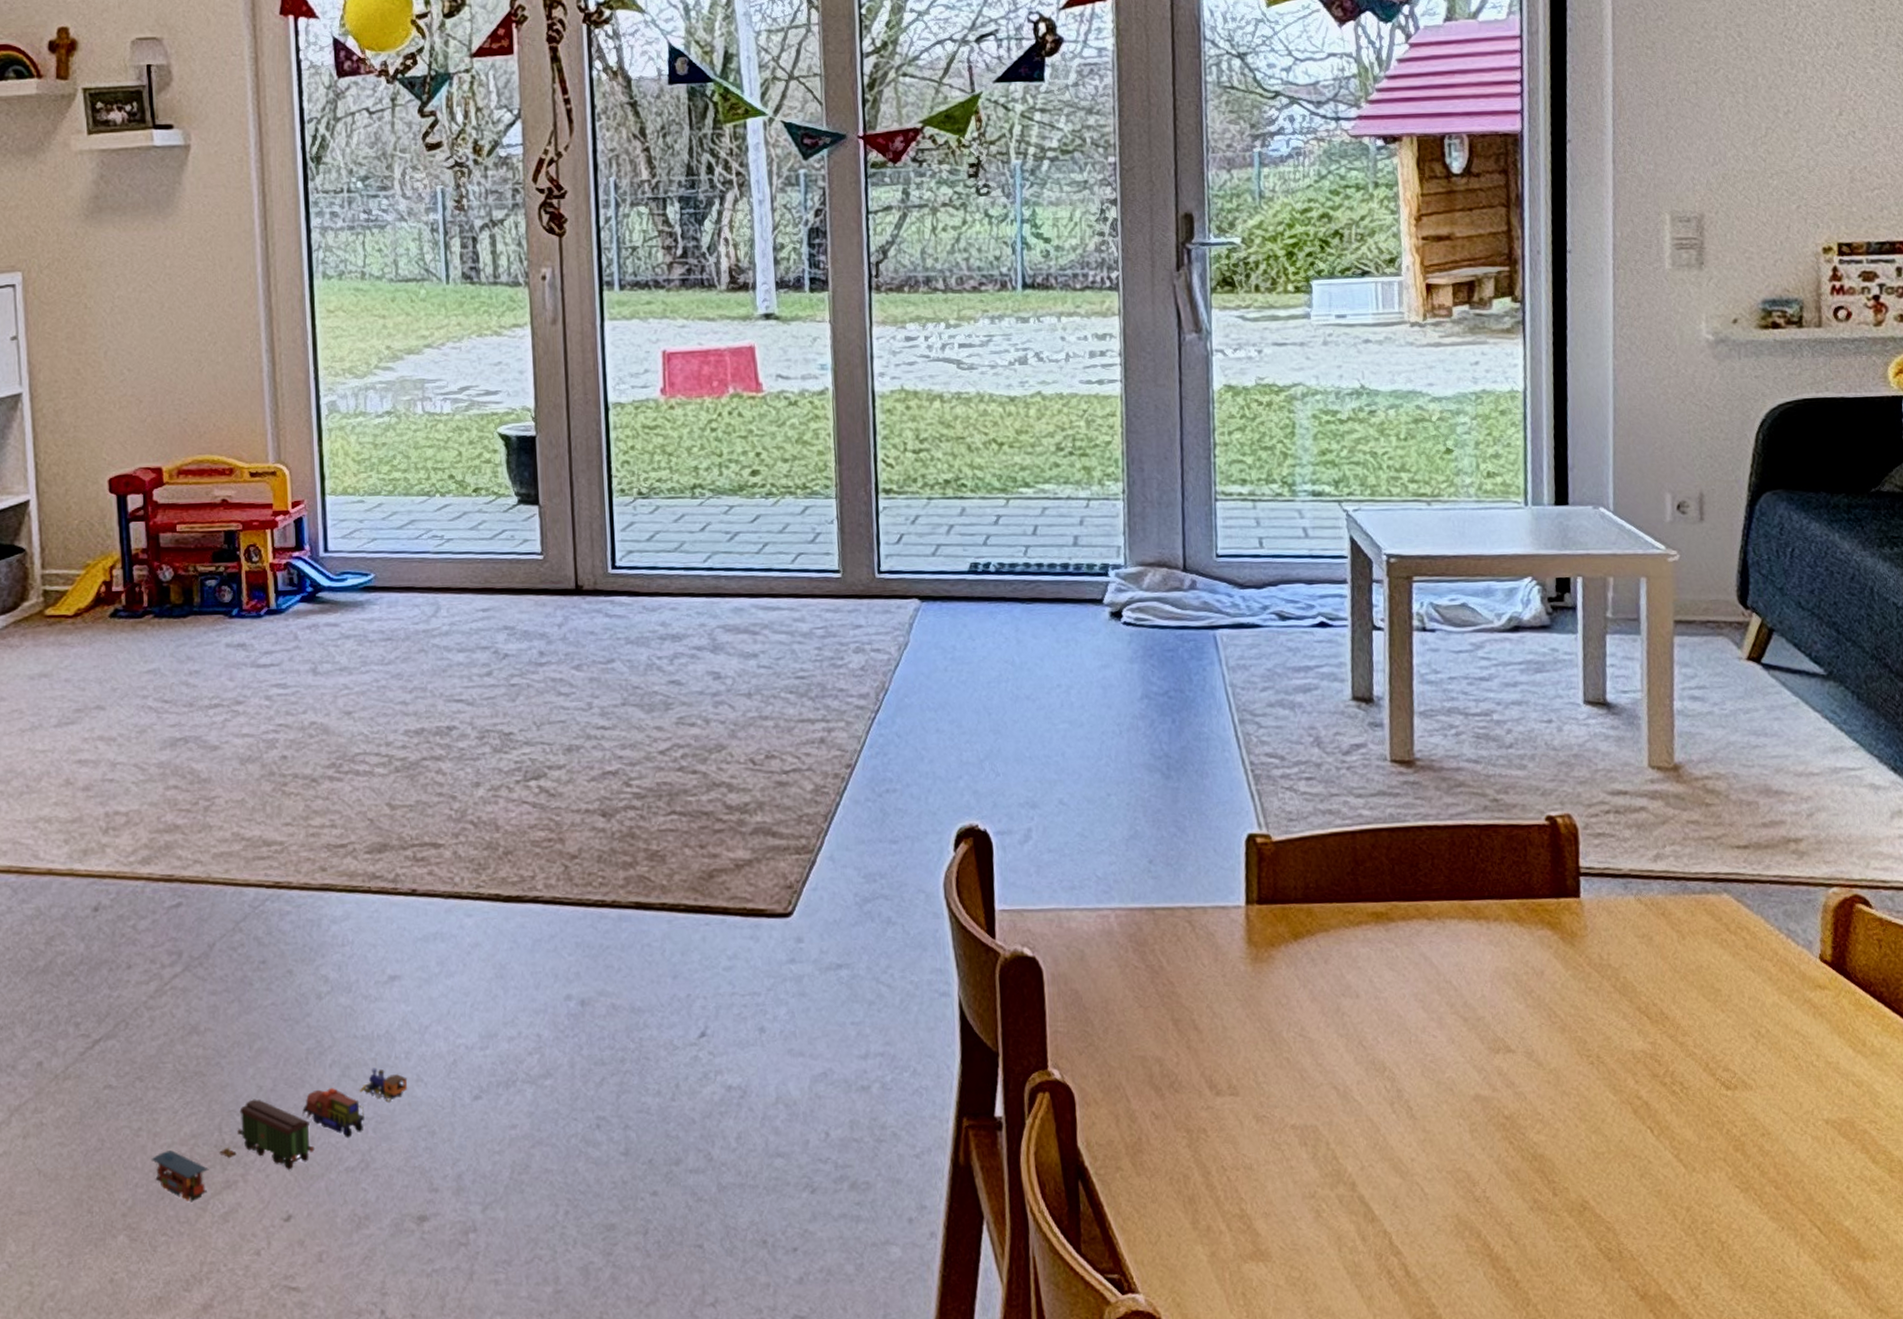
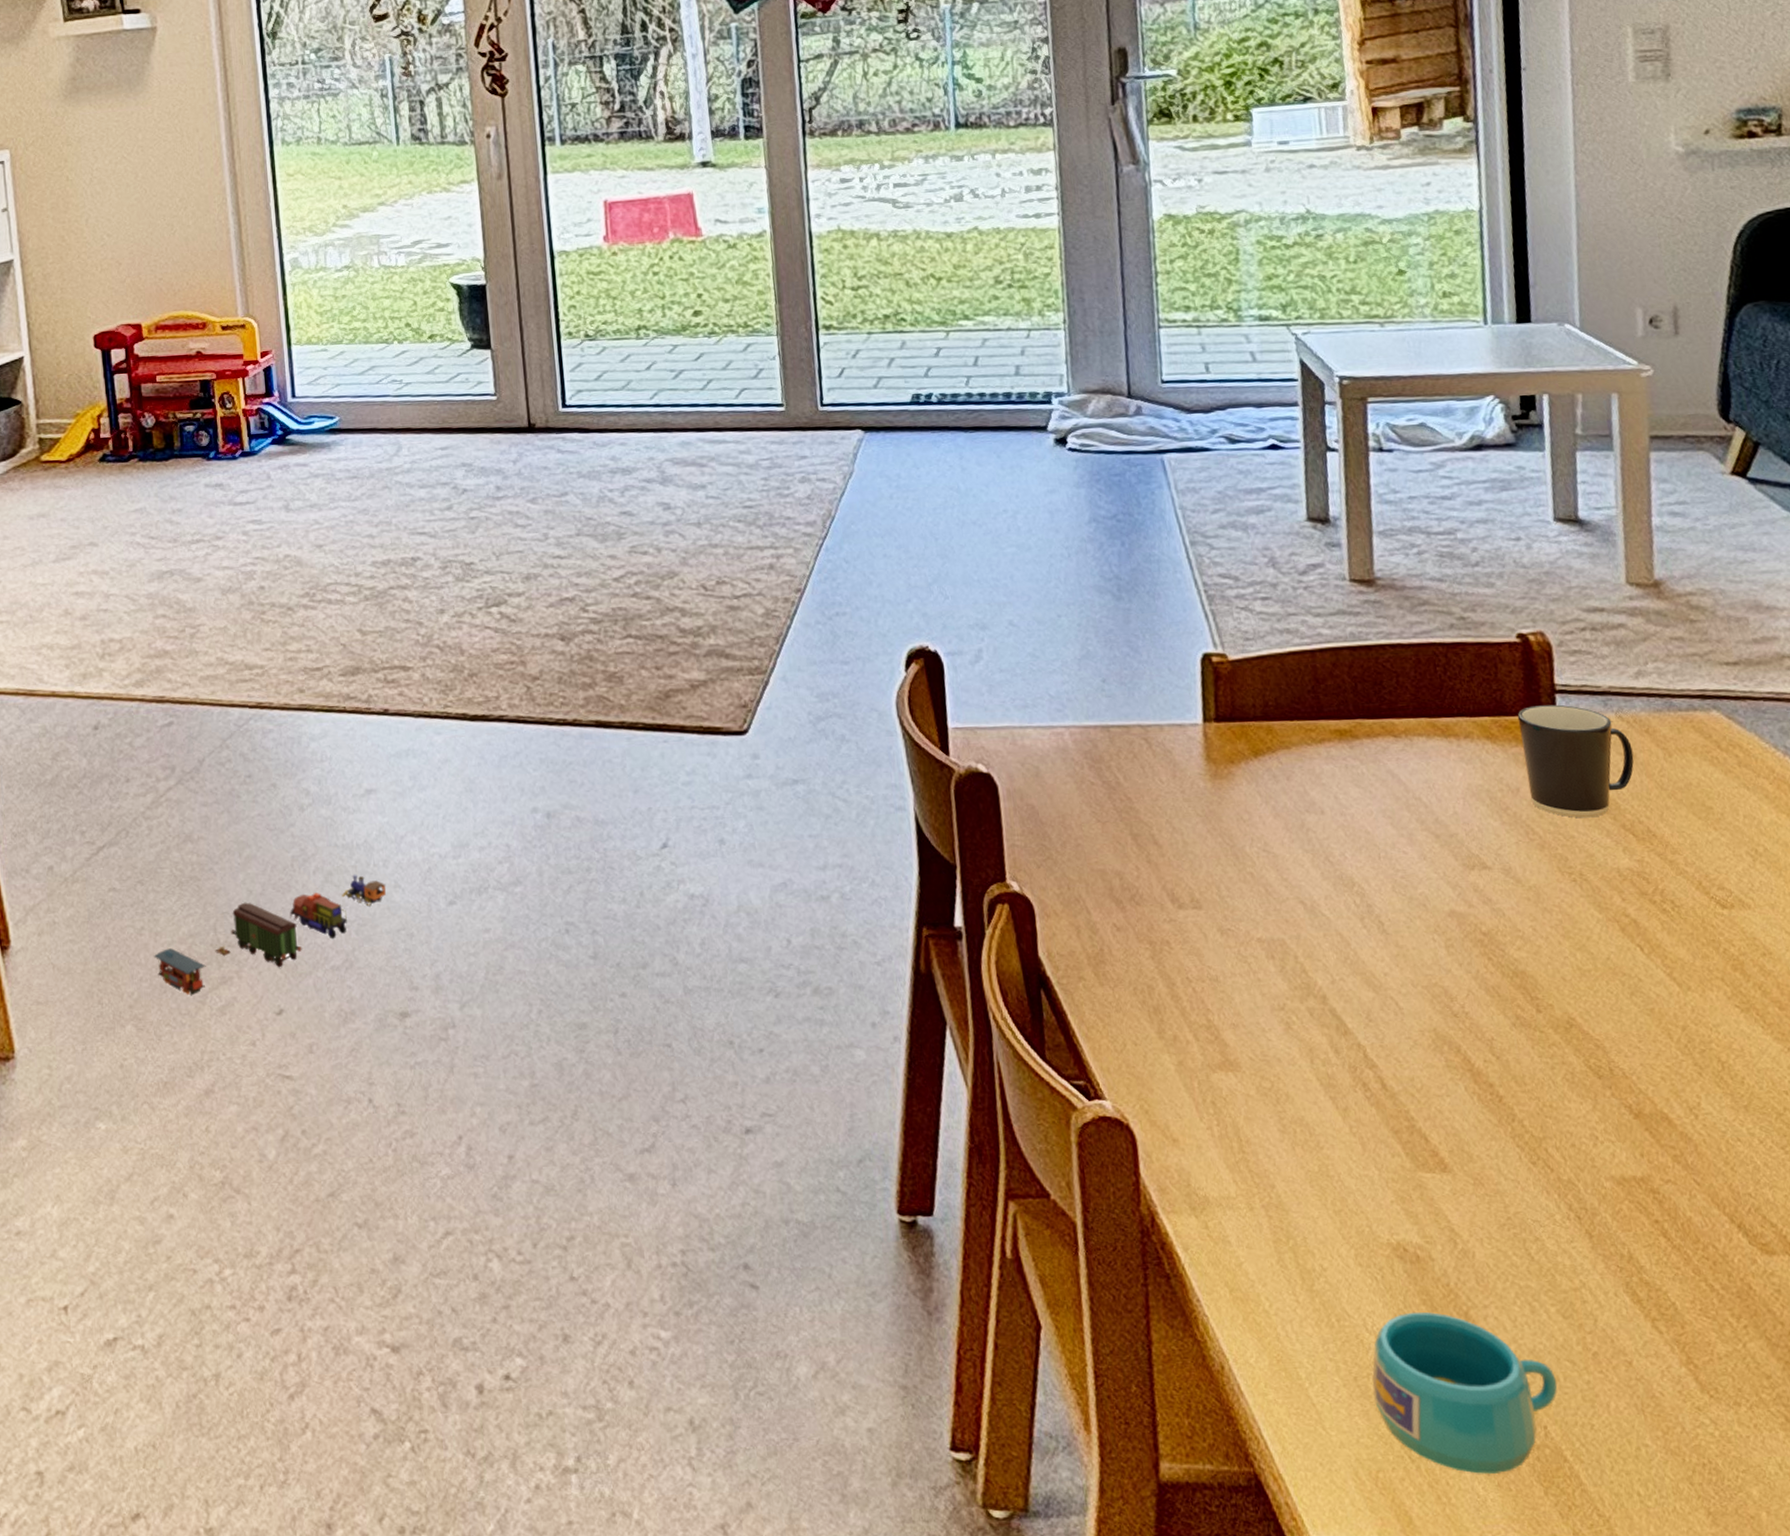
mug: none [1544,887,1651,1001] -> present [1517,704,1634,818]

